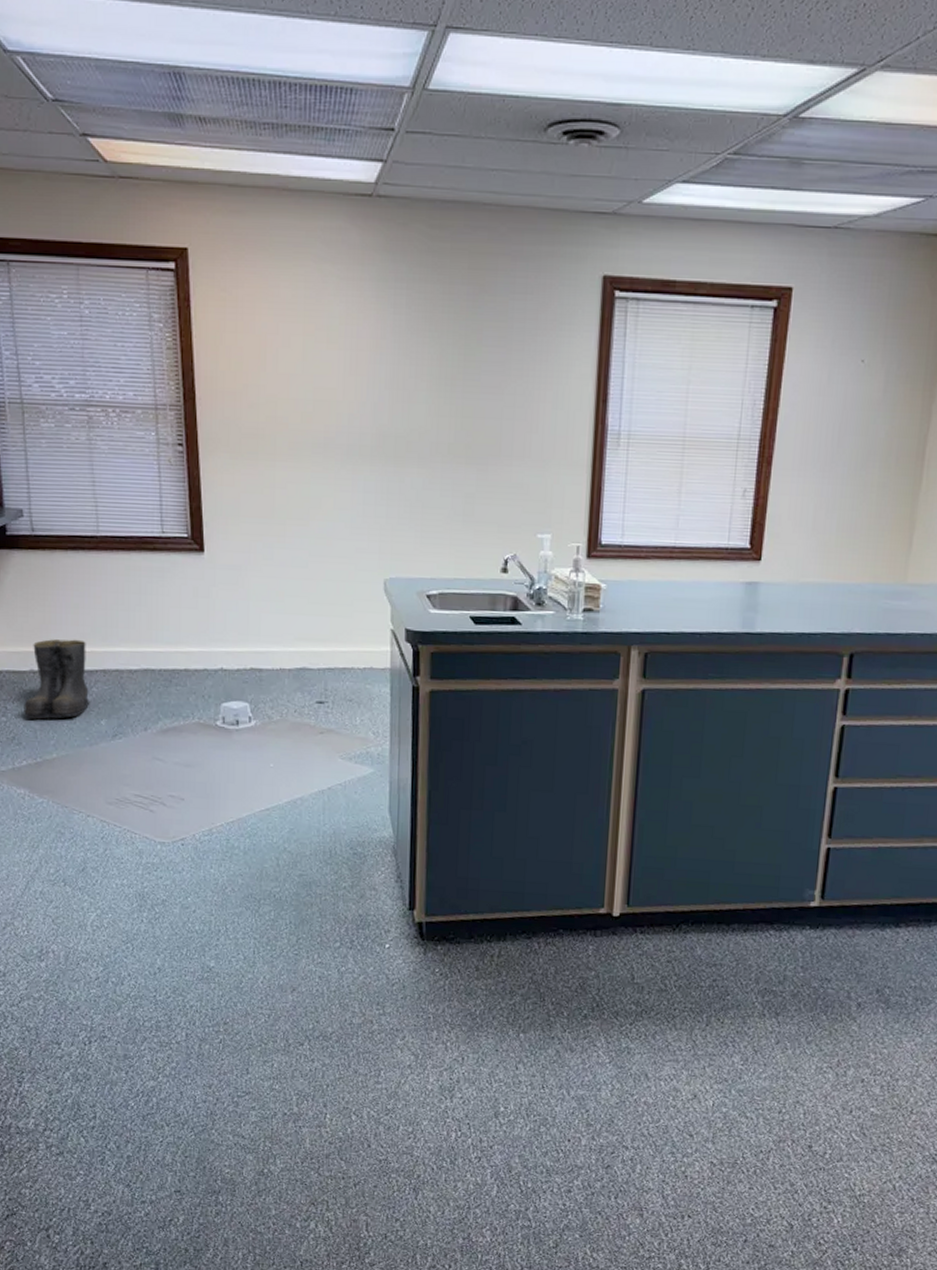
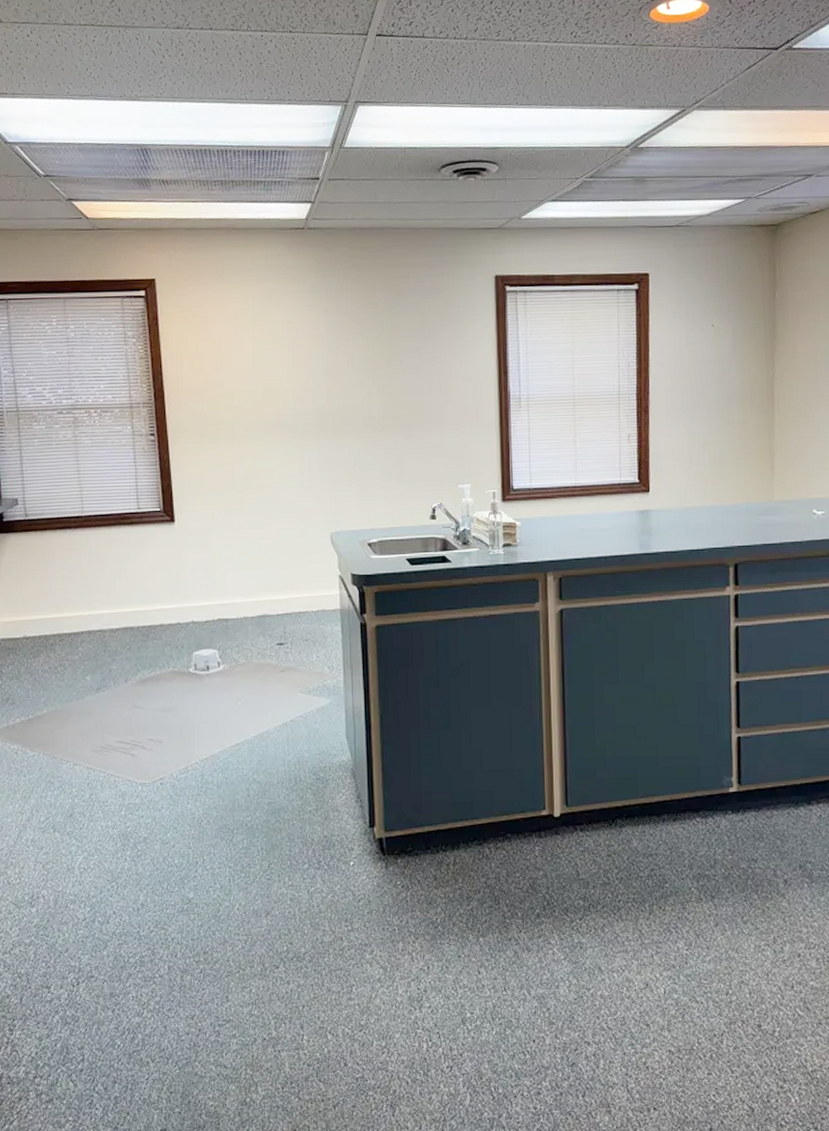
boots: present [24,639,92,720] -> none [17,606,78,680]

